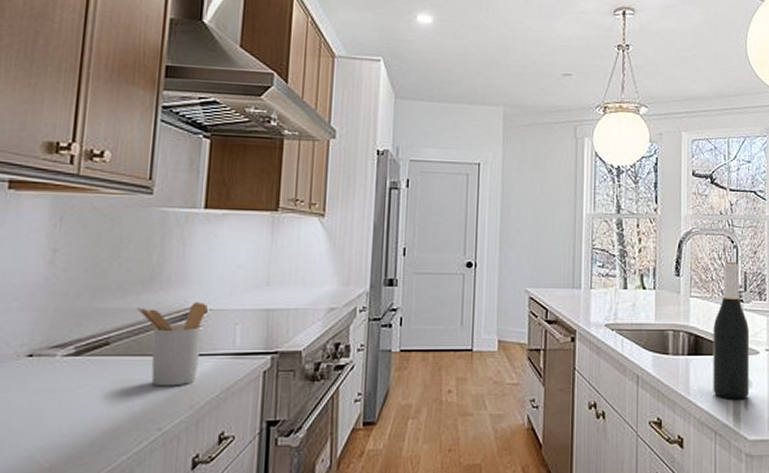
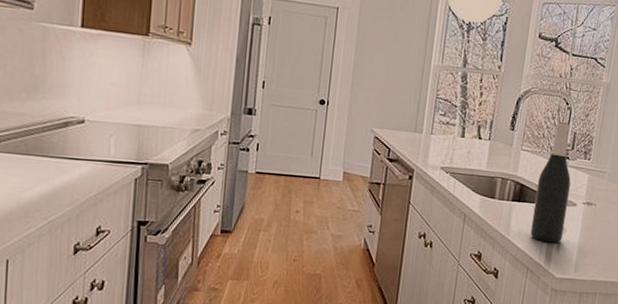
utensil holder: present [137,302,208,387] -> none [23,112,85,184]

